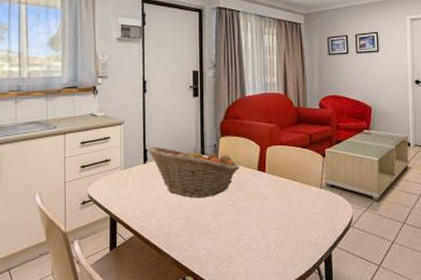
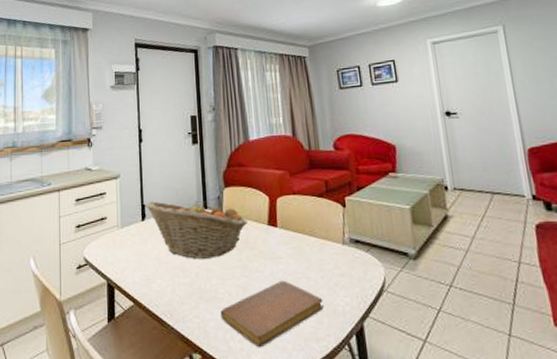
notebook: none [212,217,300,272] -> present [220,280,324,348]

